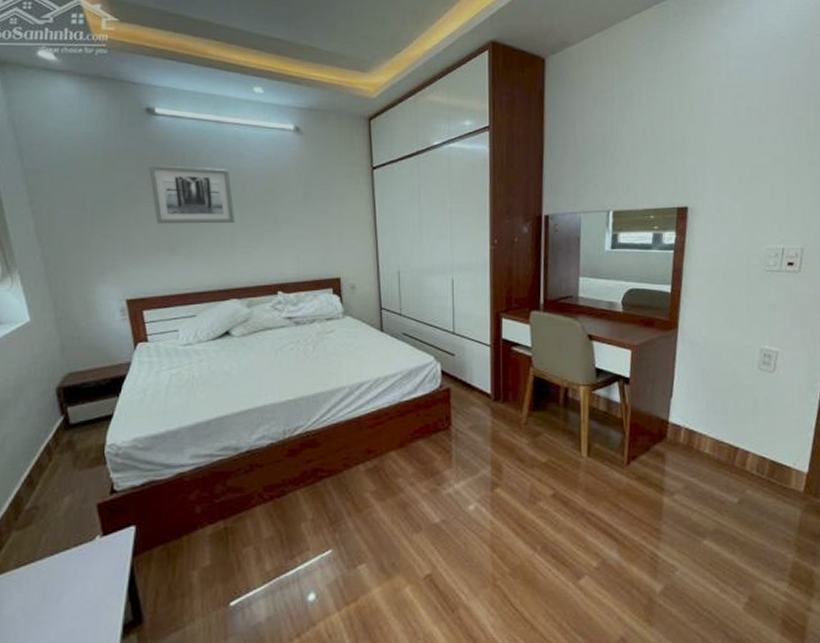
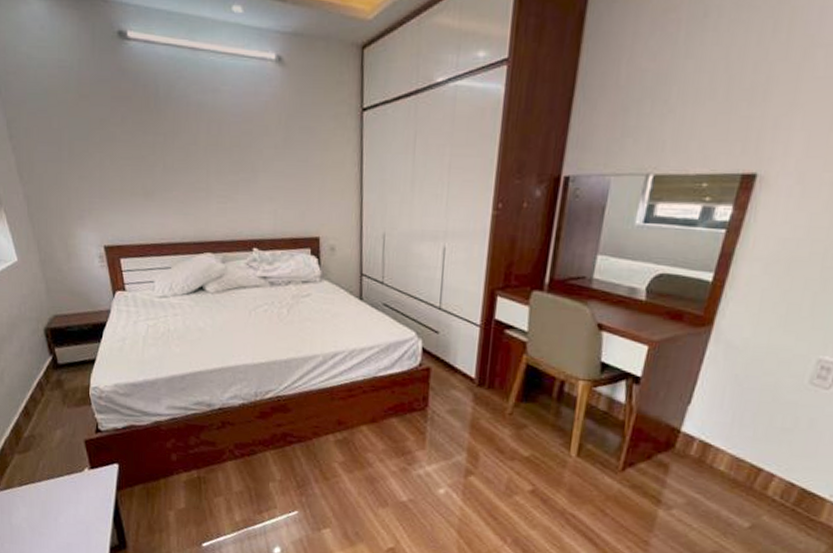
wall art: present [148,165,235,224] -> none [121,98,211,169]

